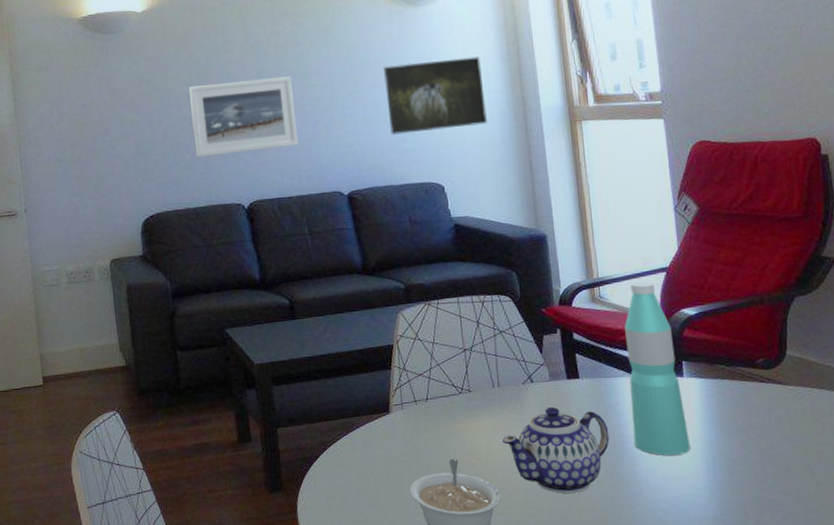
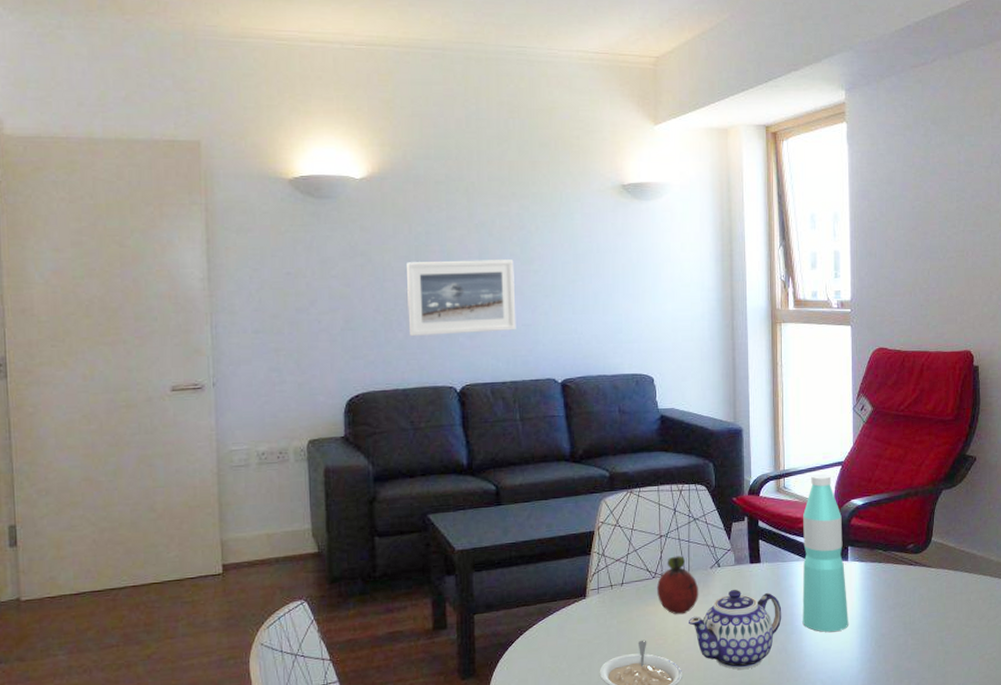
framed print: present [383,56,488,135] -> none [605,255,699,325]
fruit: none [464,370,512,433] -> present [656,555,699,615]

